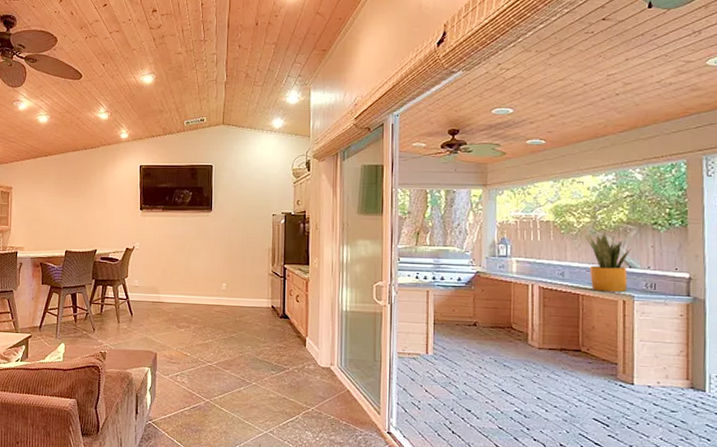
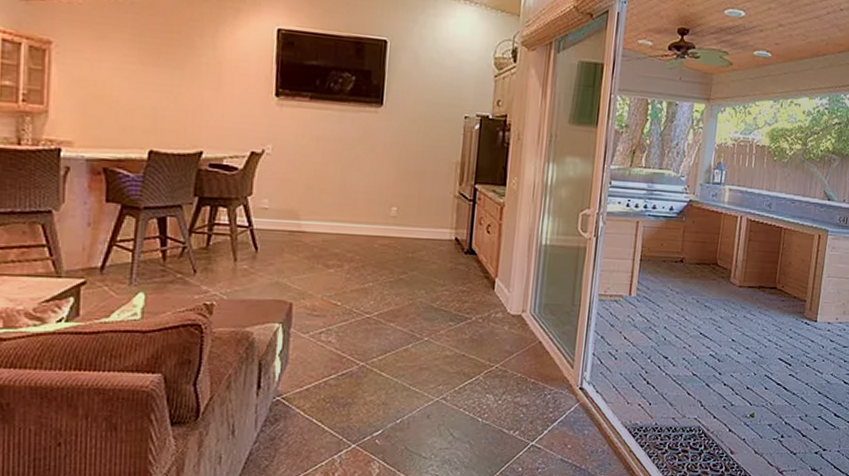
planter: present [585,231,631,293] -> none [793,160,832,227]

